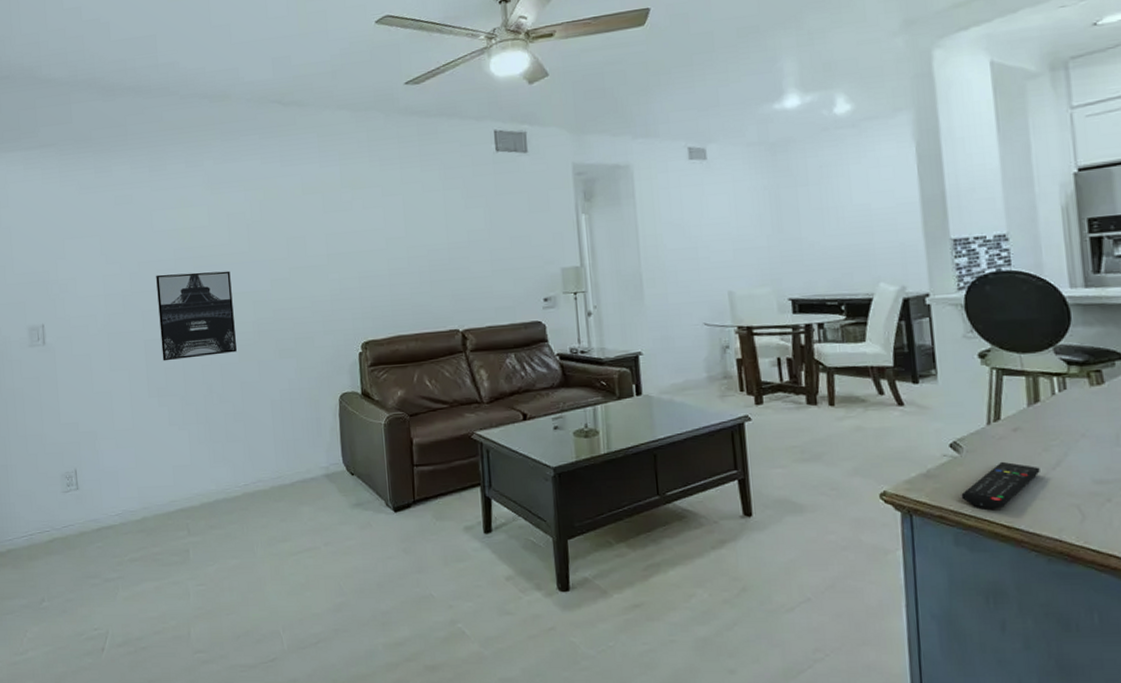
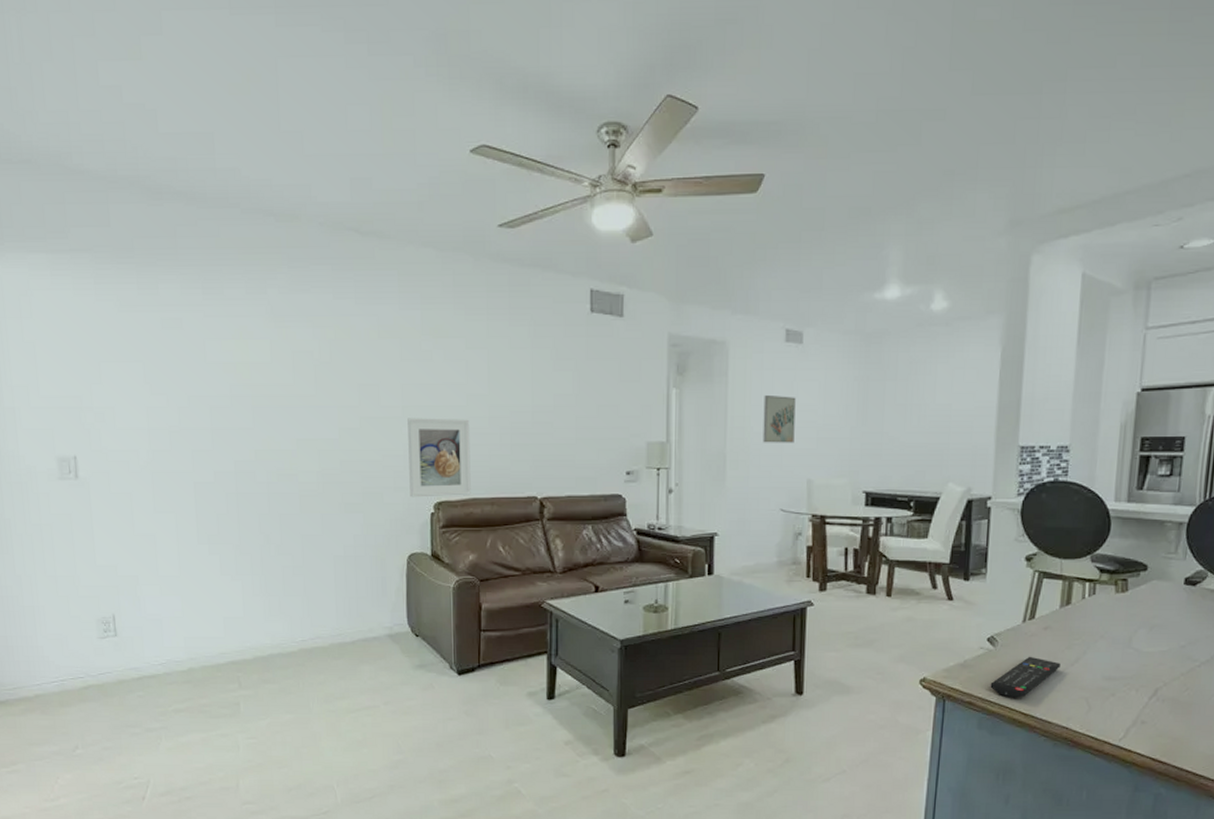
wall art: present [156,270,237,361] -> none [208,412,298,507]
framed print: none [333,261,396,339] -> present [407,418,471,498]
wall art: none [673,211,710,259] -> present [763,394,796,443]

